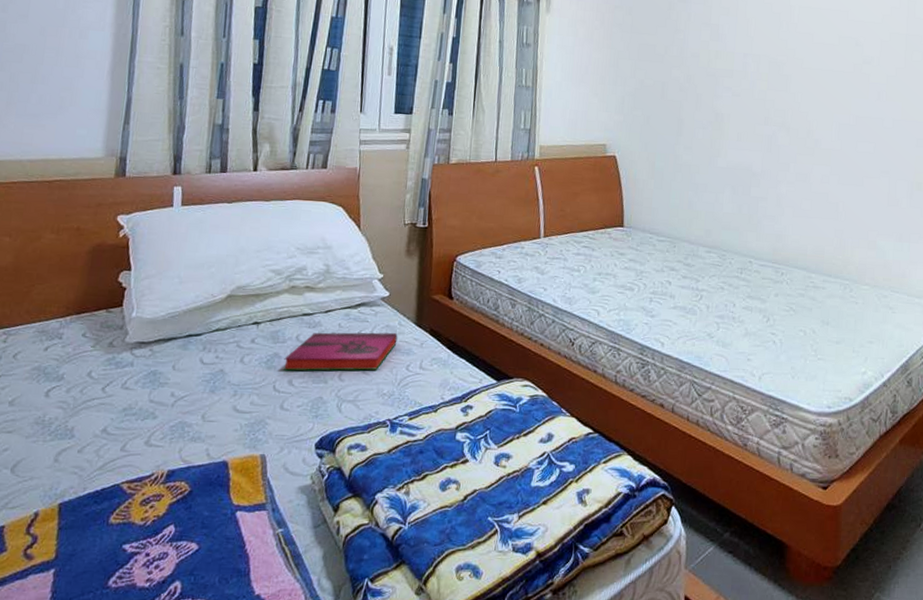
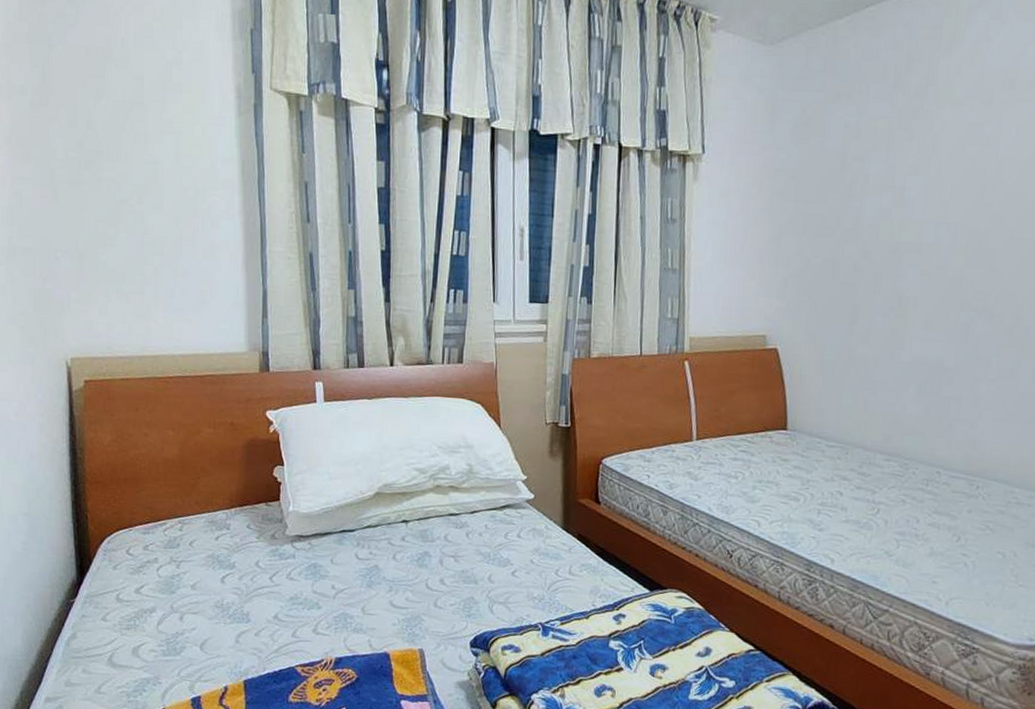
hardback book: present [284,332,398,371] -> none [434,533,545,573]

